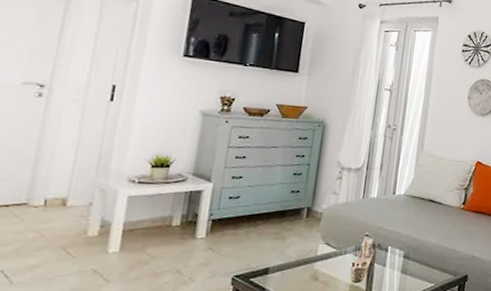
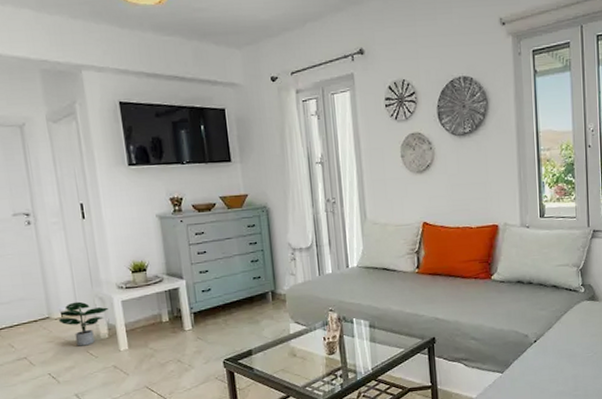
potted plant: none [37,190,110,242] -> present [58,301,109,347]

